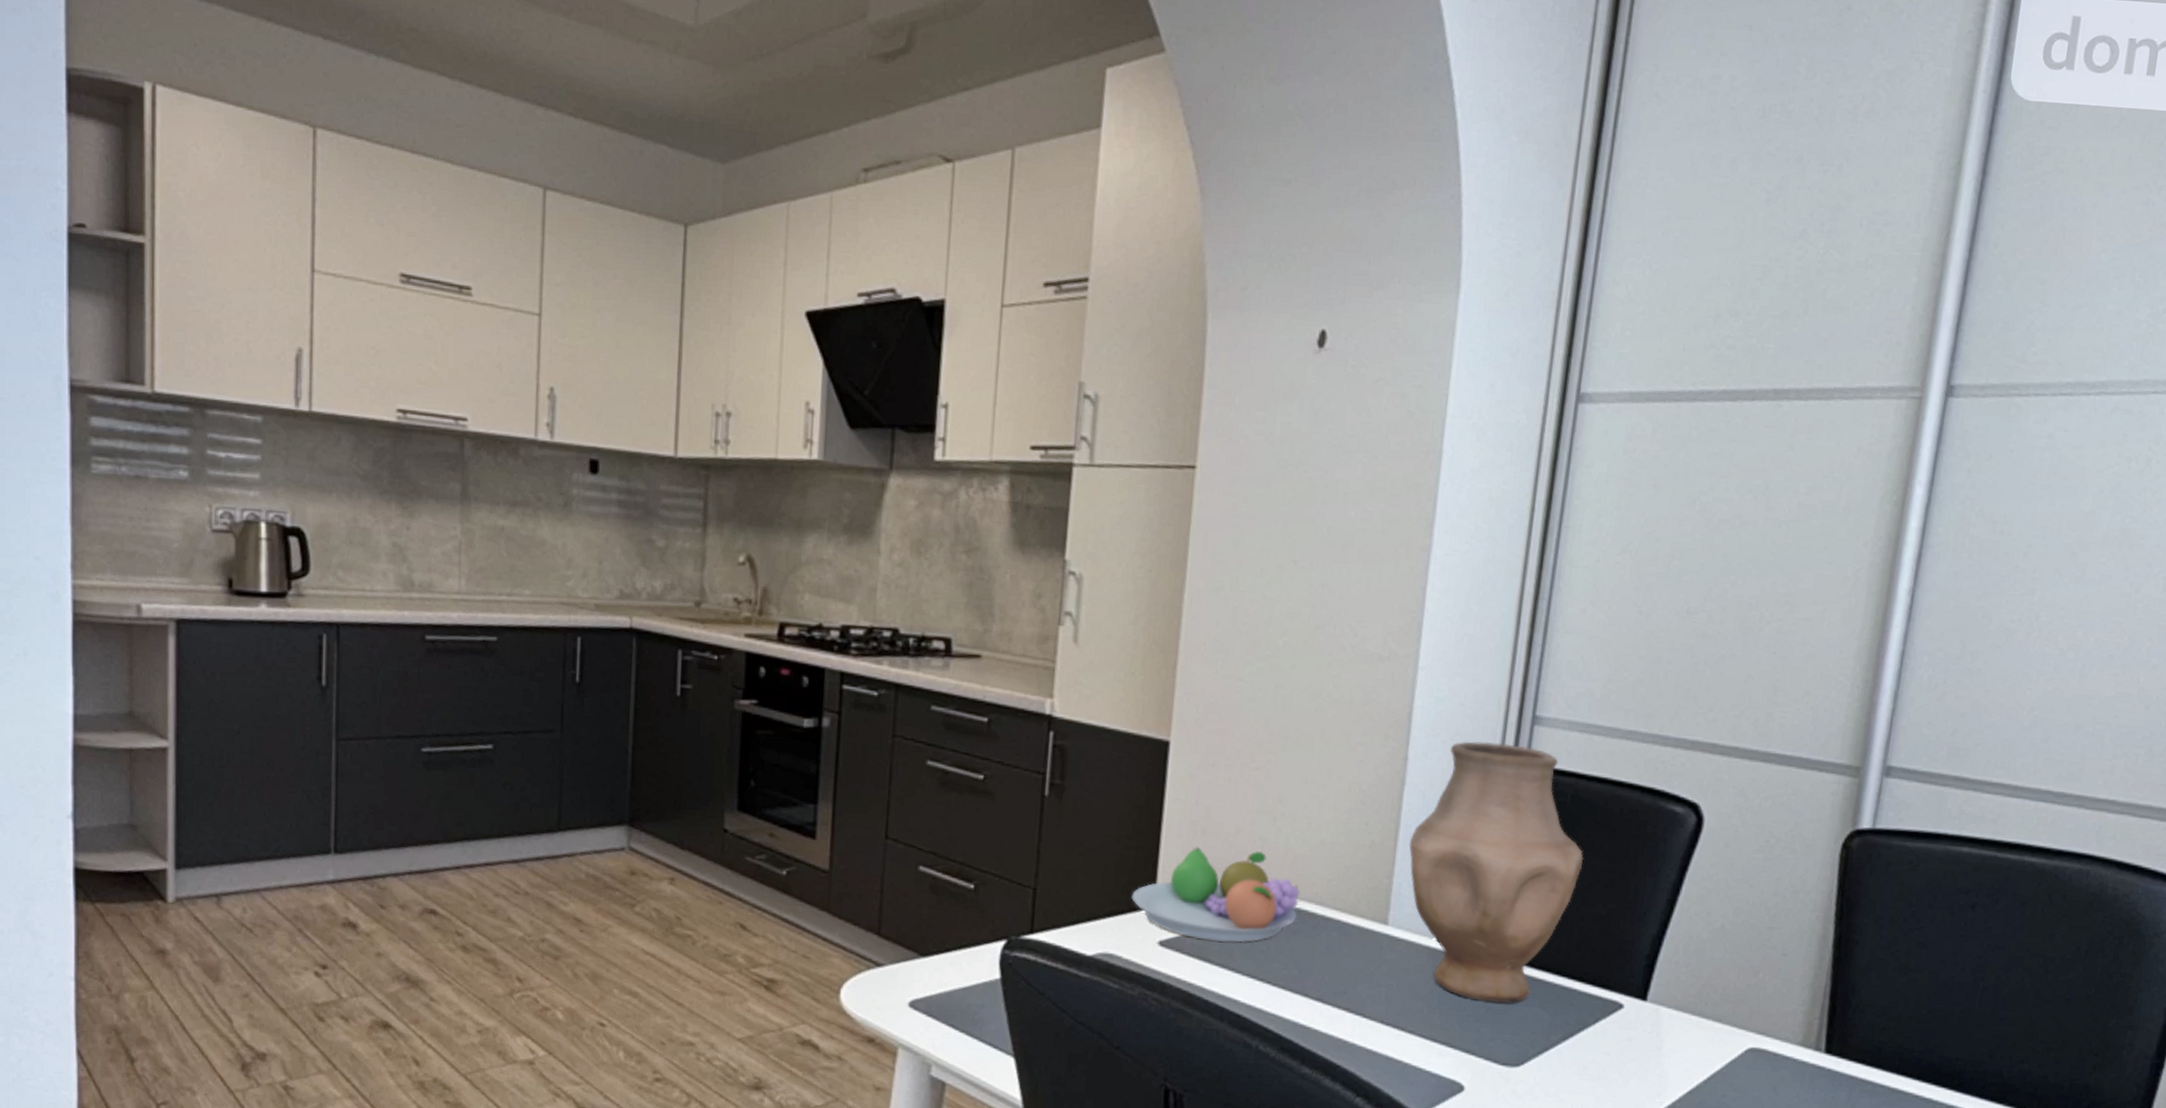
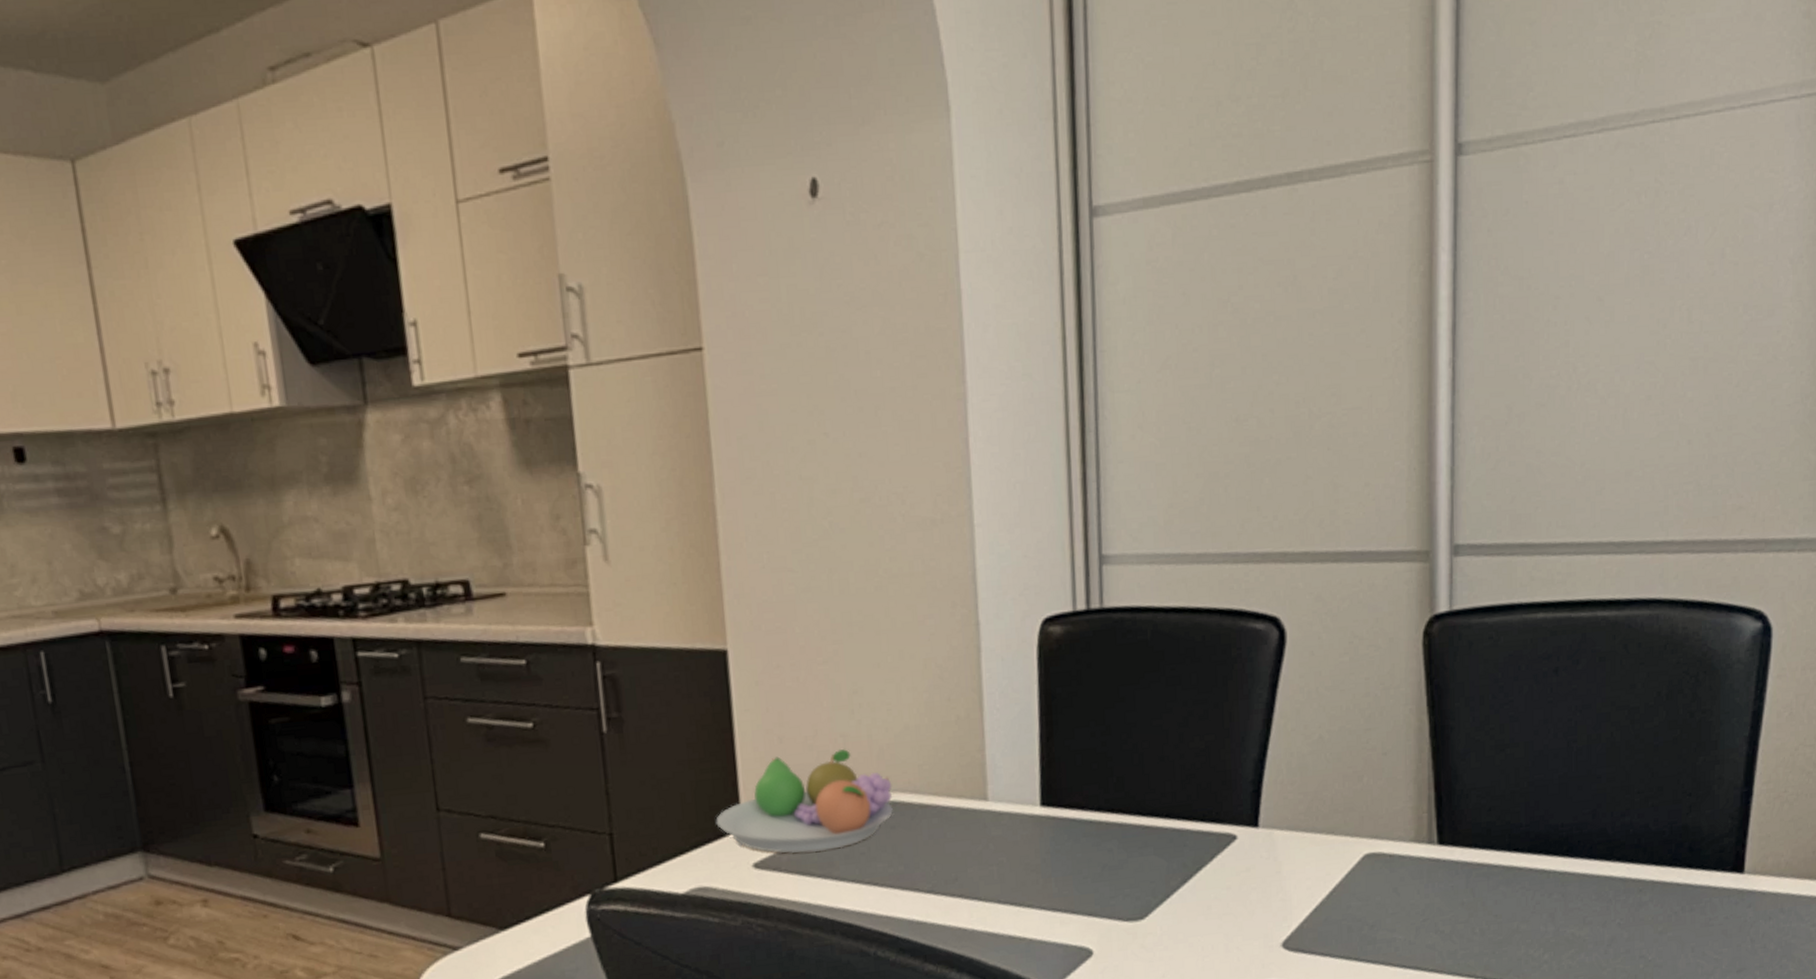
vase: present [1409,741,1584,1004] -> none [995,588,1174,861]

